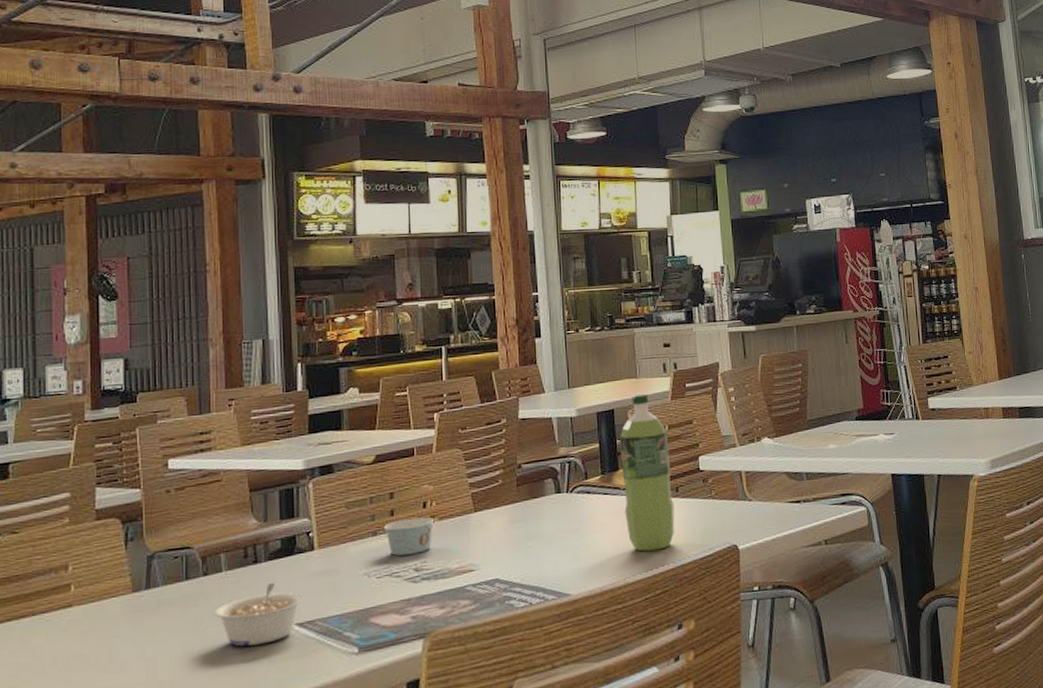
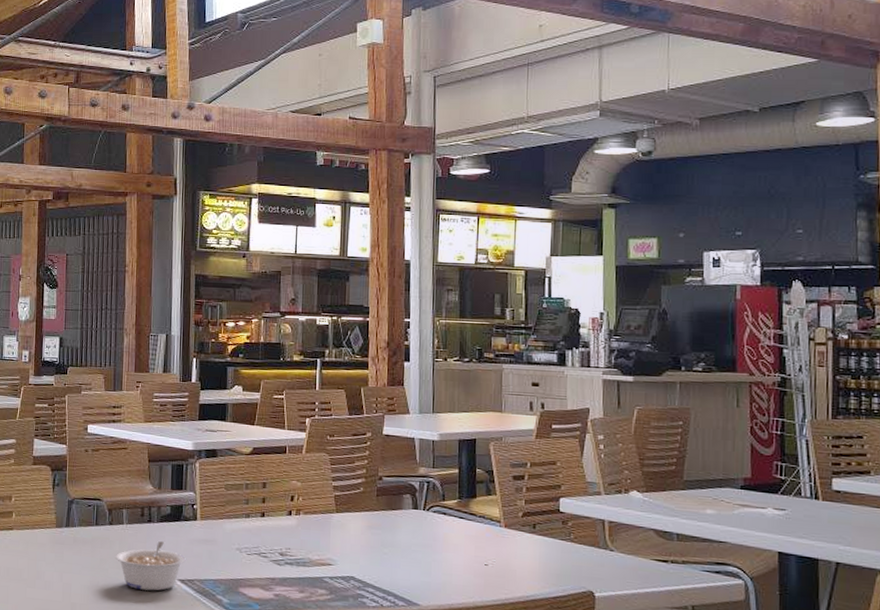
paper cup: present [384,517,435,556] -> none [256,507,300,540]
pop: present [619,394,675,552] -> none [479,429,530,581]

